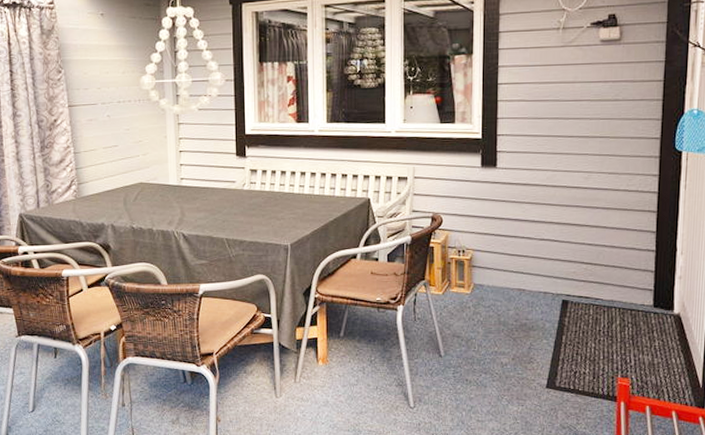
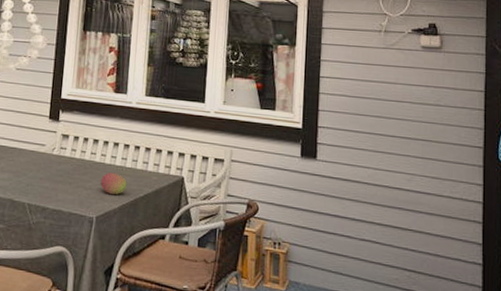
fruit: none [291,201,316,222] -> present [100,172,127,195]

